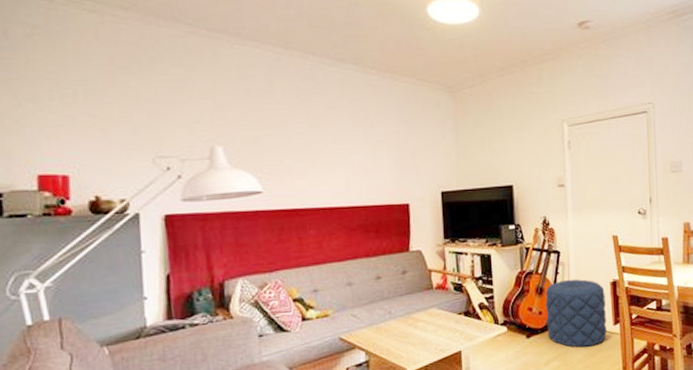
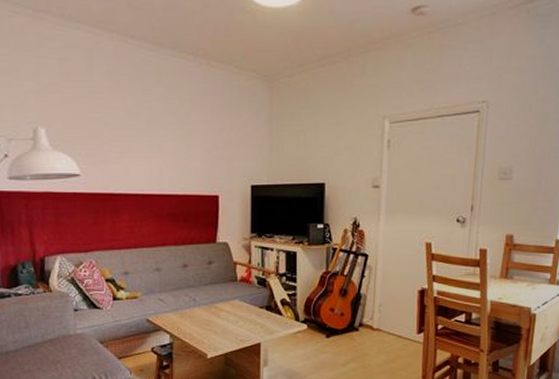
pouf: present [545,279,607,348] -> none [347,283,412,352]

